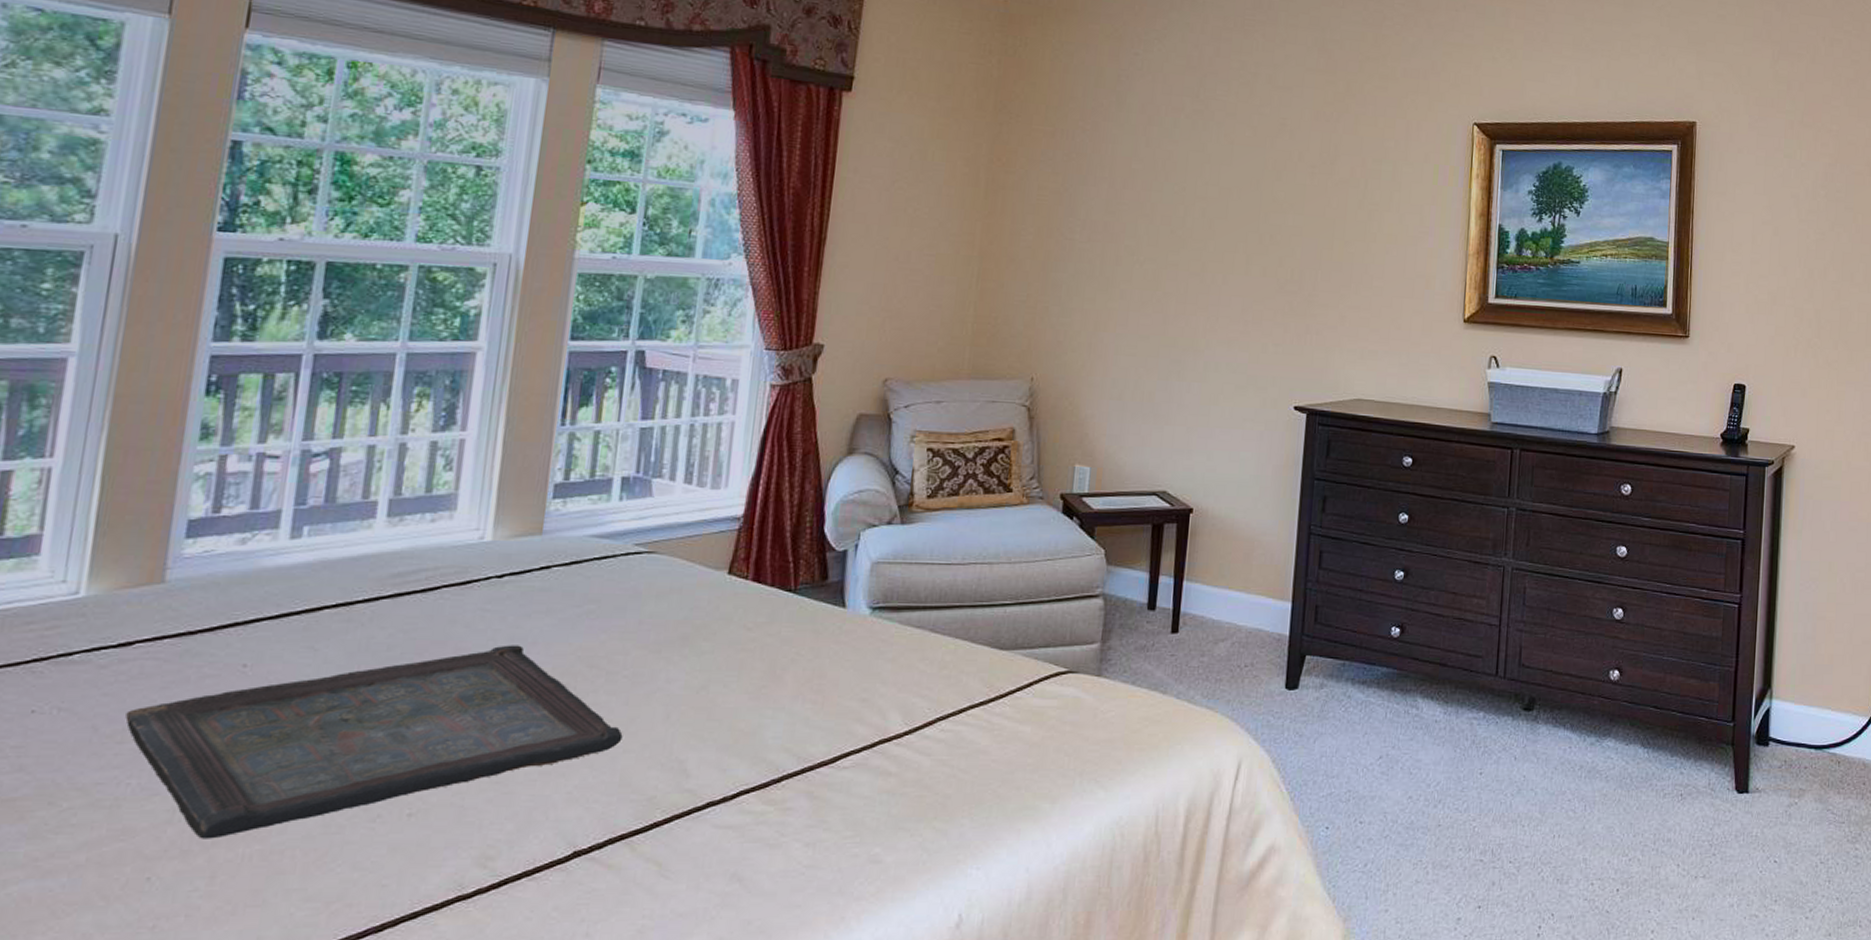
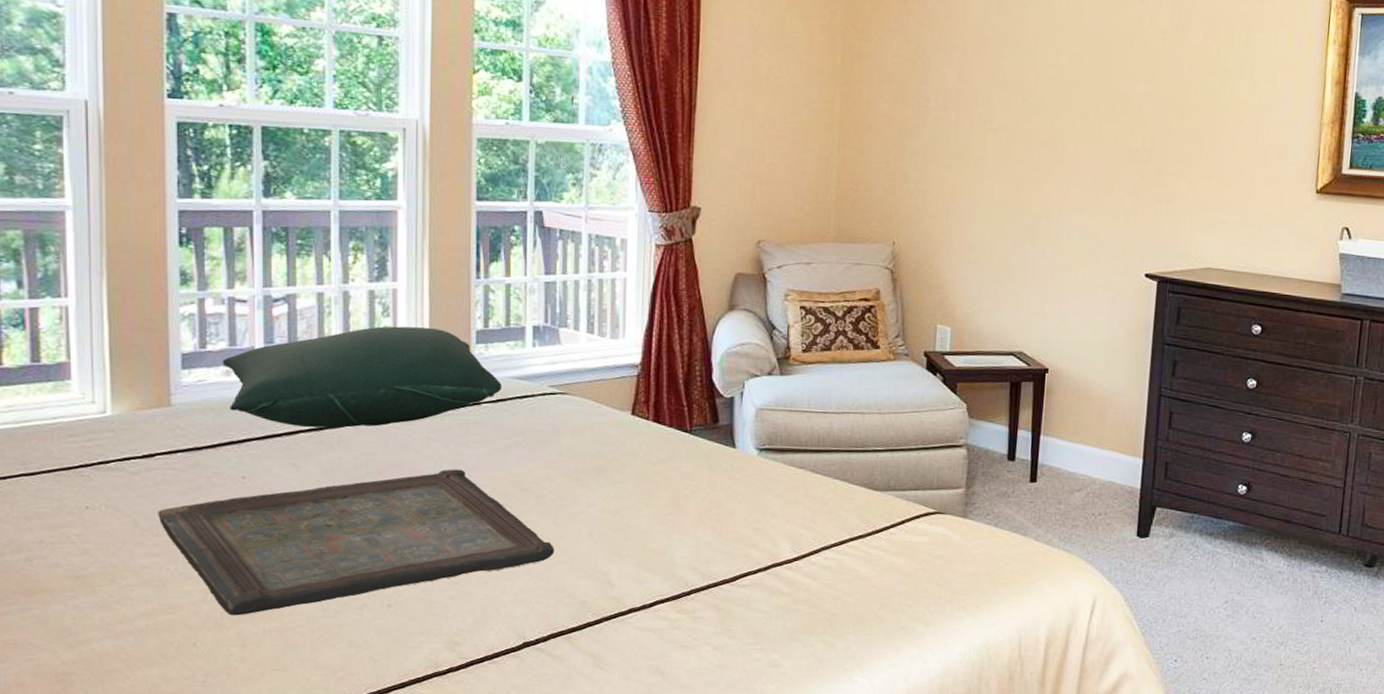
pillow: none [238,481,578,602] -> present [222,326,502,428]

